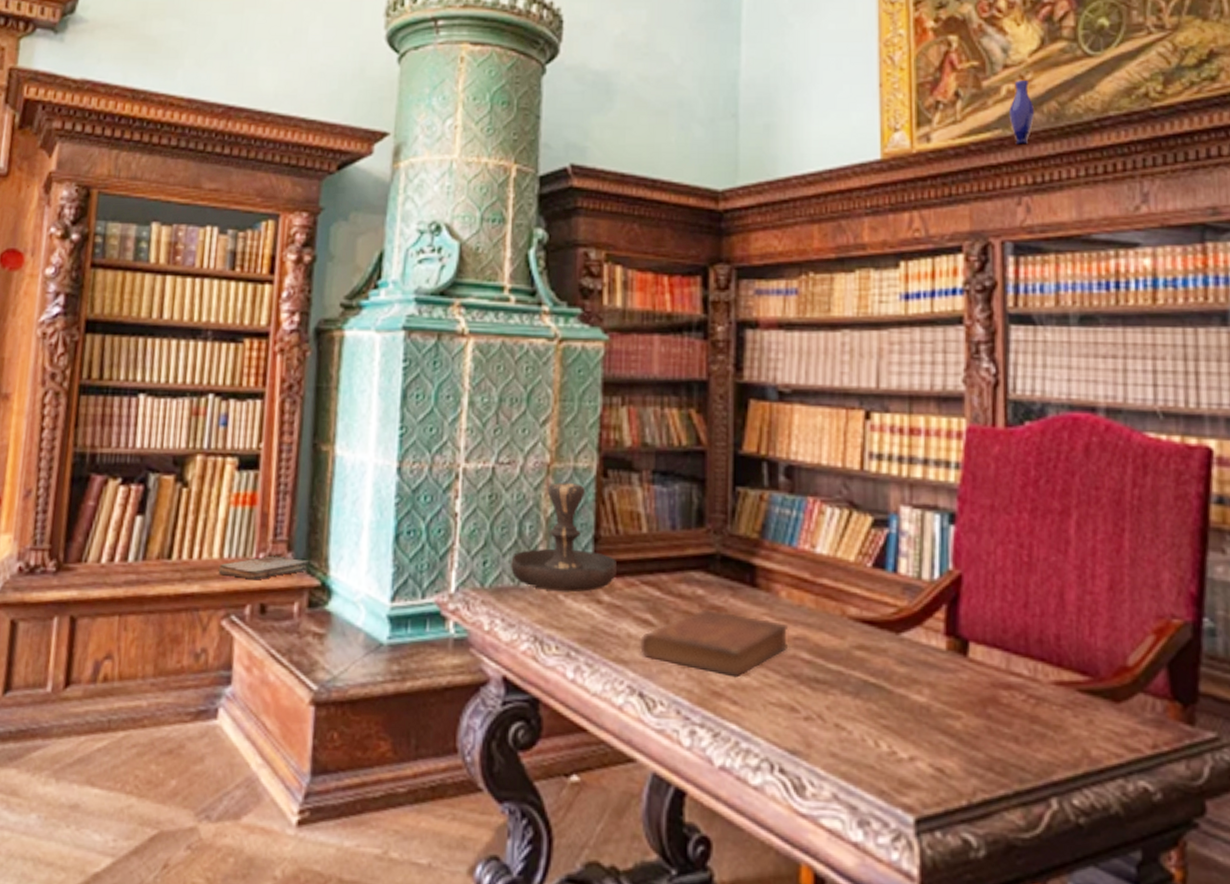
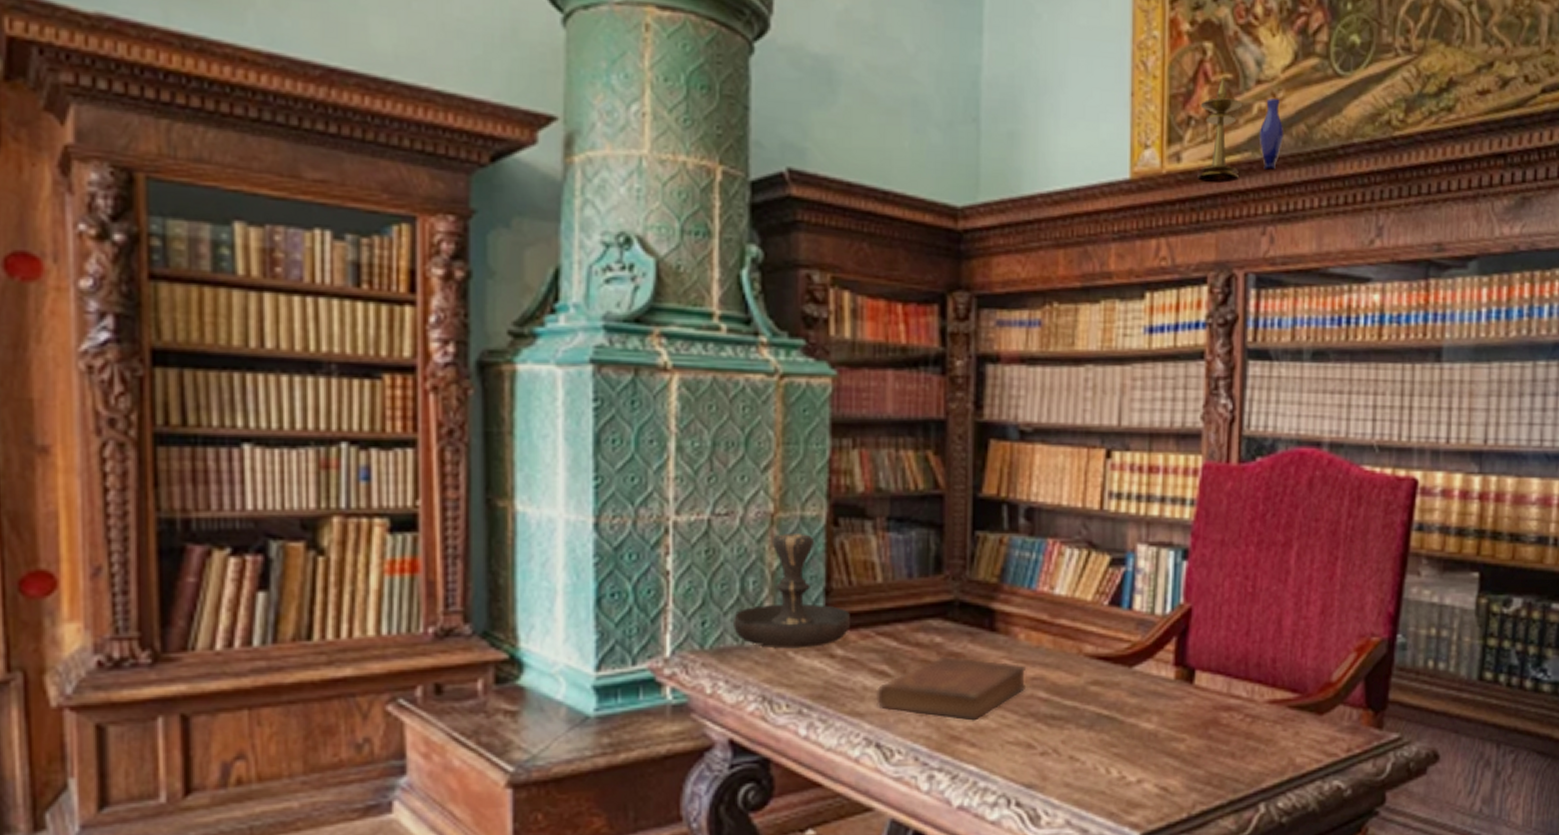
book: present [218,555,310,580] -> none [376,629,493,658]
candlestick: none [947,65,991,160] -> present [1197,77,1243,184]

